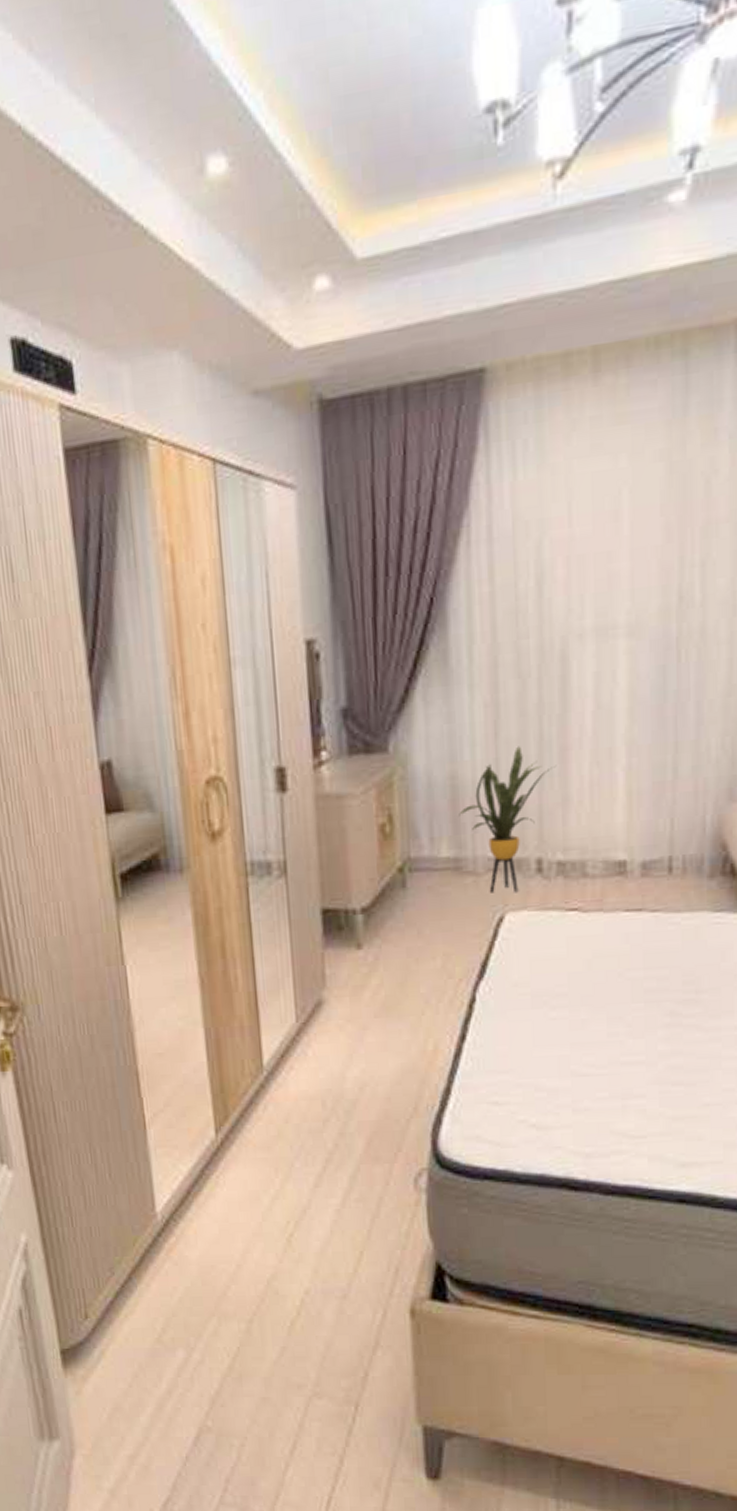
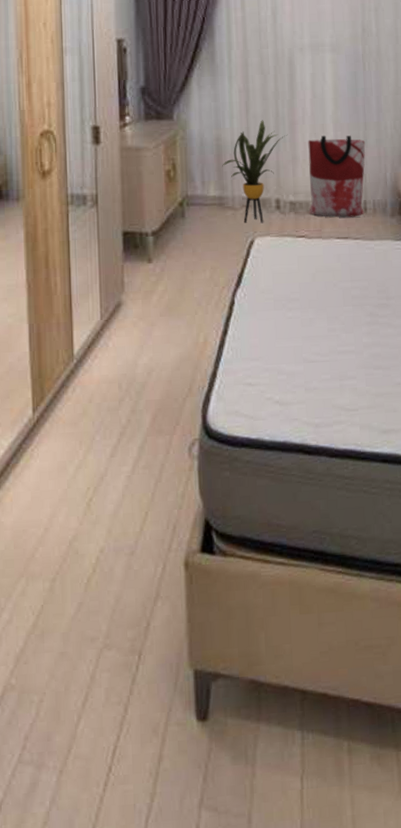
bag: none [585,762,675,881] -> present [308,136,366,217]

